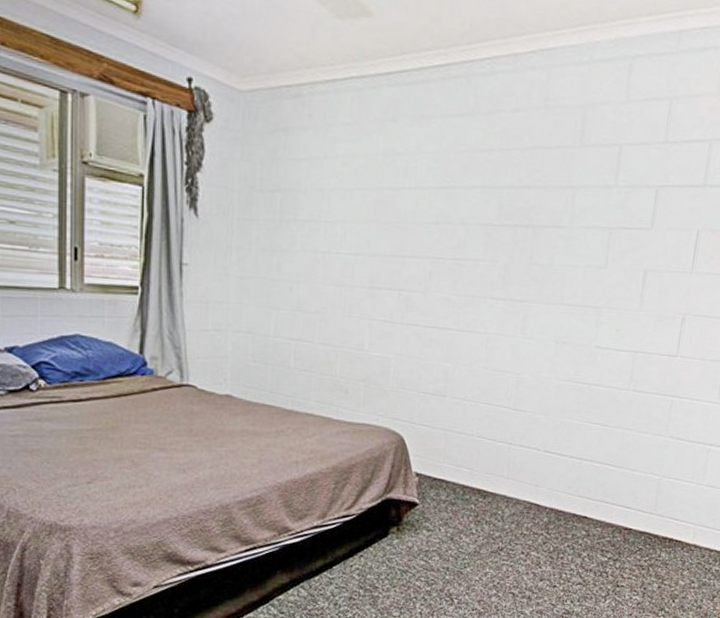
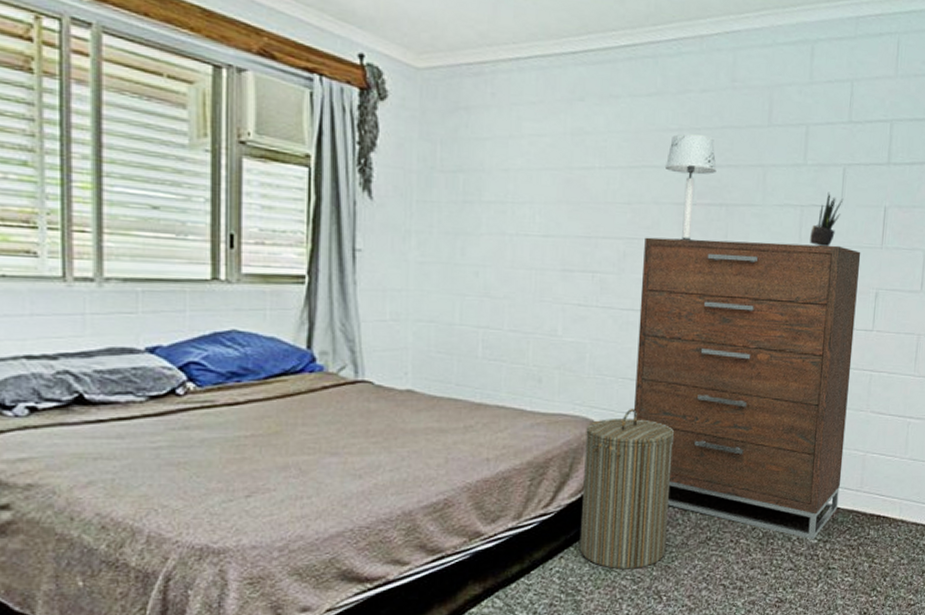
laundry hamper: none [378,421,472,572] -> present [579,408,675,570]
dresser: none [434,257,670,557] -> present [634,237,861,539]
table lamp: none [473,154,525,262] -> present [664,134,717,241]
potted plant: none [616,214,655,271] -> present [810,192,844,247]

